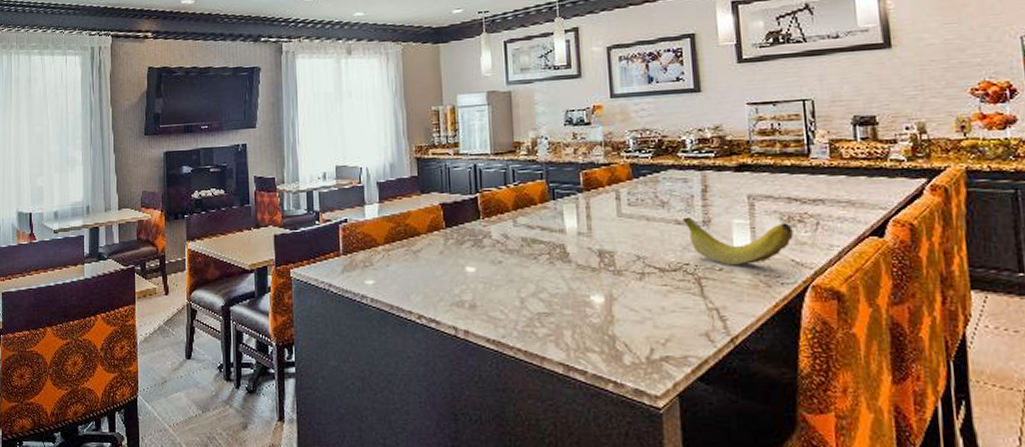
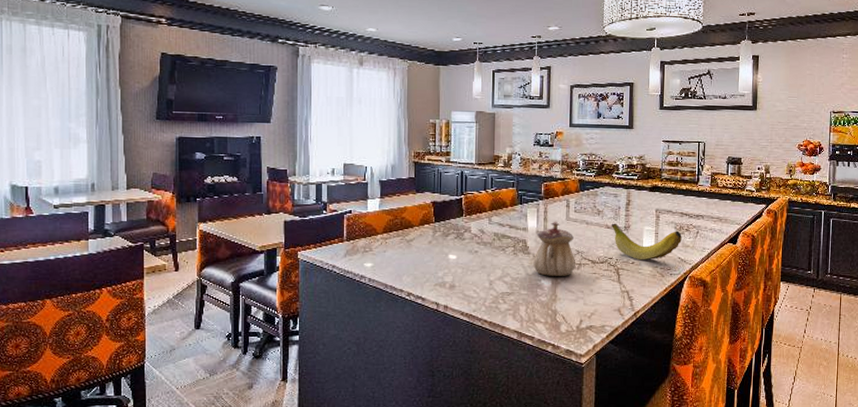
teapot: none [577,218,638,290] -> present [533,221,576,276]

